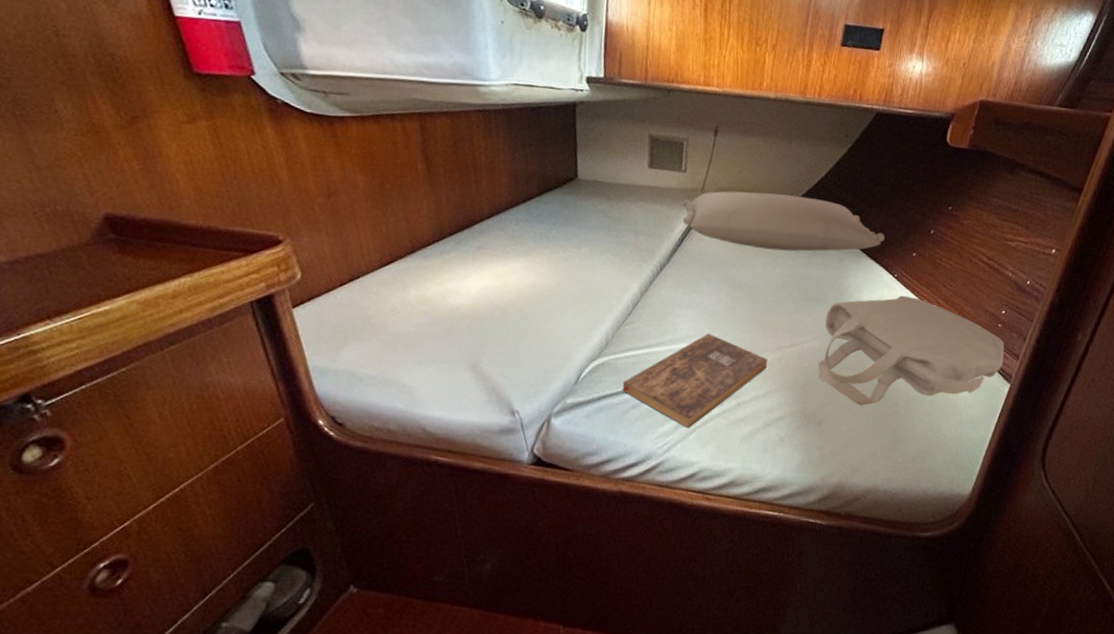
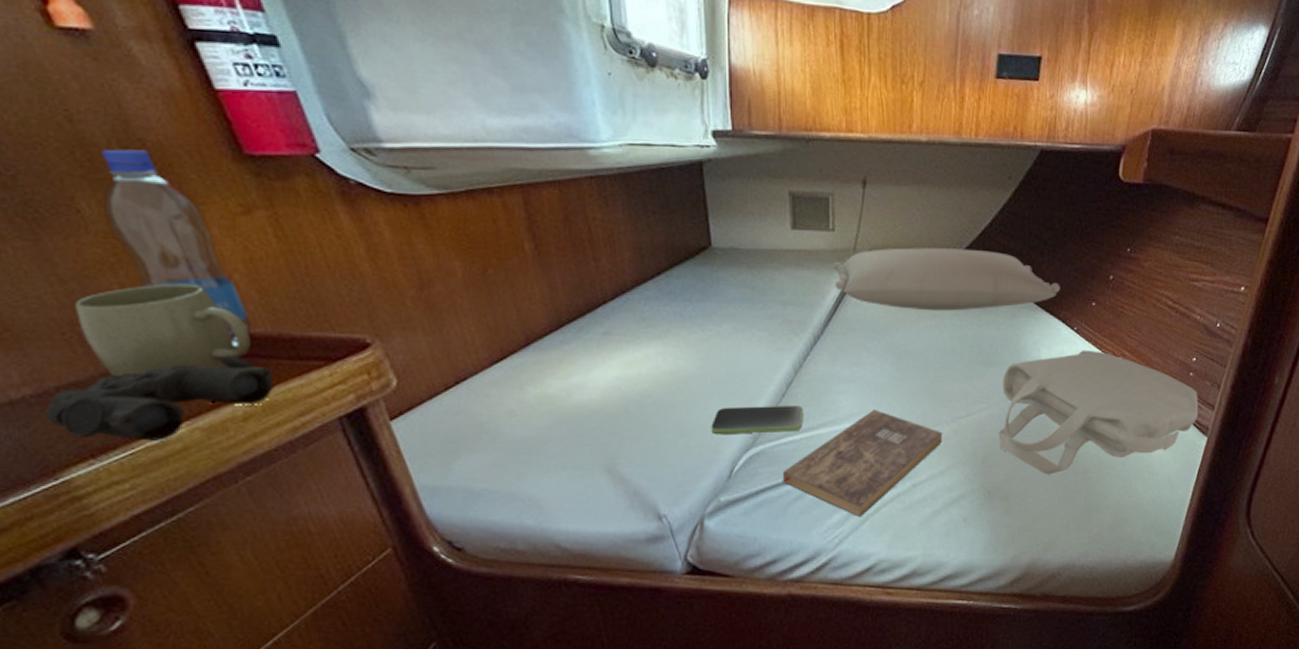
binoculars: none [14,240,201,309] -> present [45,354,274,441]
mug: none [46,177,184,253] -> present [74,283,250,377]
bottle: none [76,61,187,235] -> present [102,149,252,348]
phone: none [564,320,646,347] -> present [711,405,804,434]

